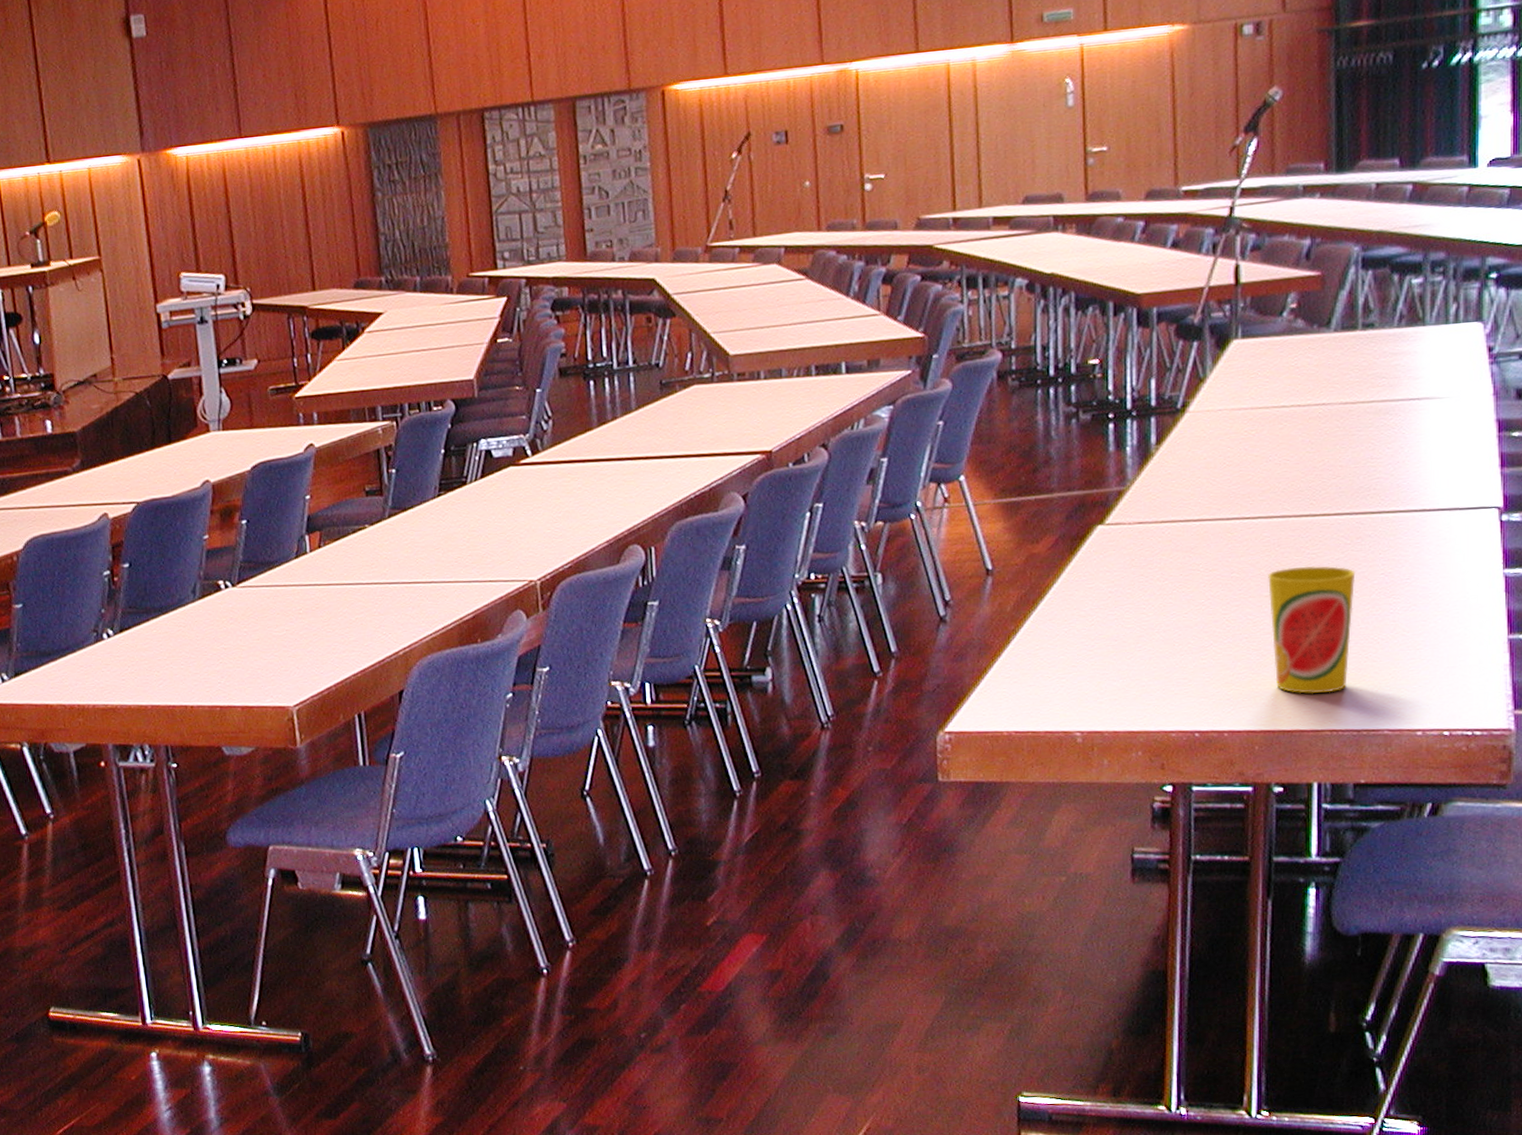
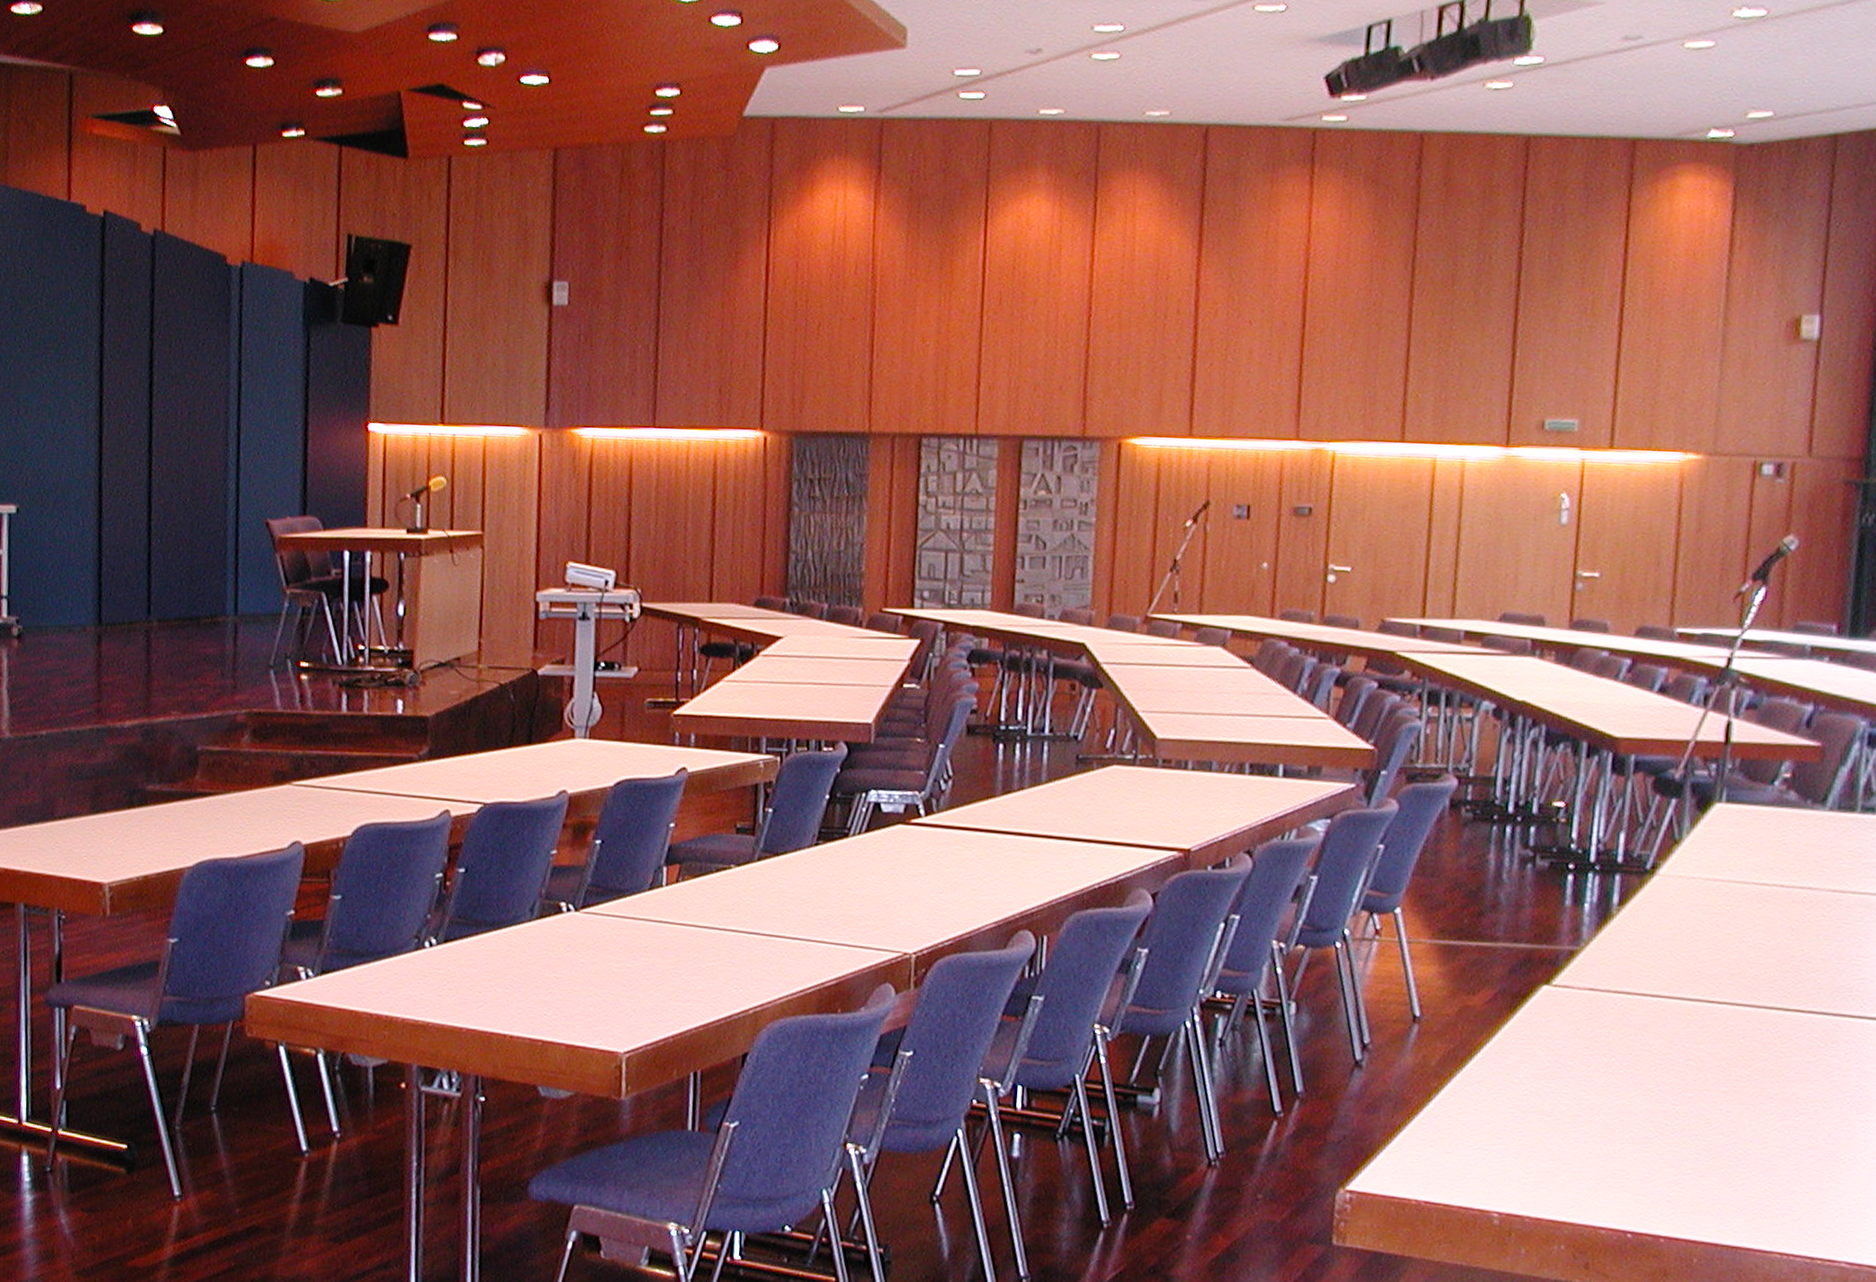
cup: present [1268,566,1356,694] -> none [1724,1063,1827,1211]

